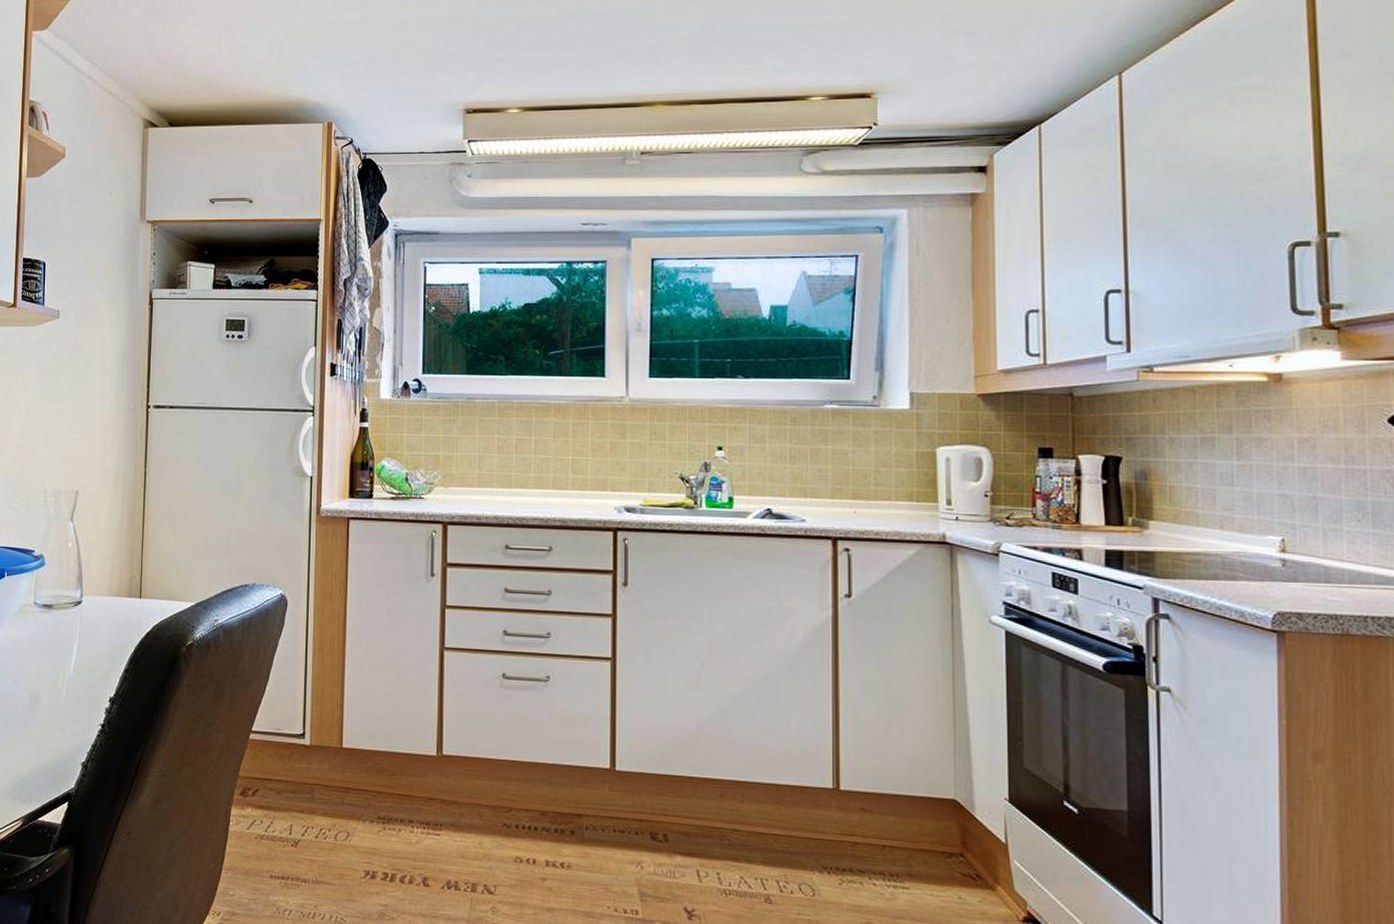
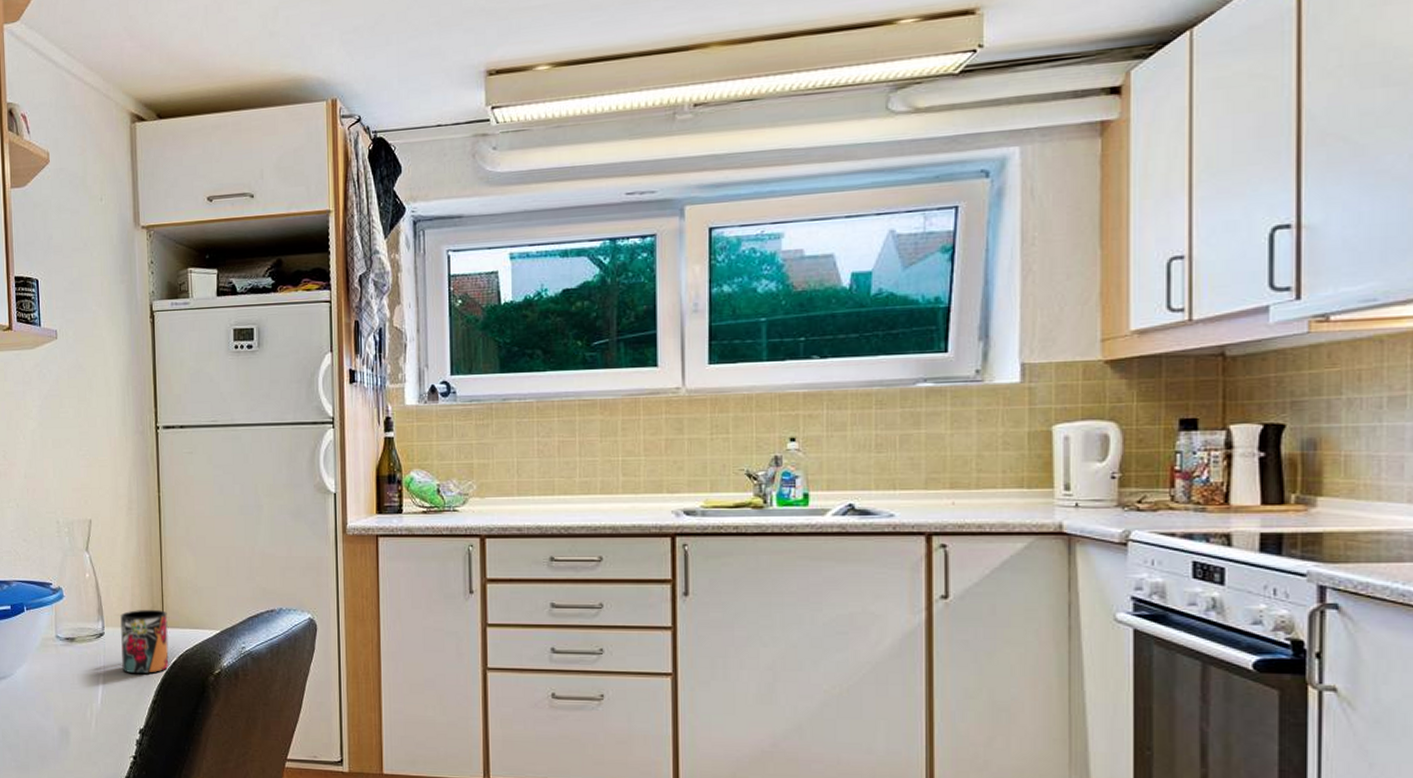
mug: none [97,579,145,643] -> present [120,609,169,674]

